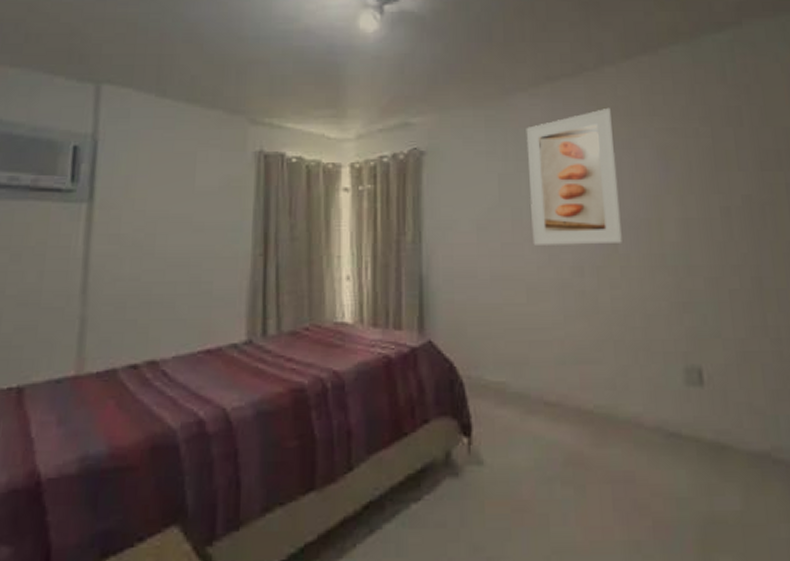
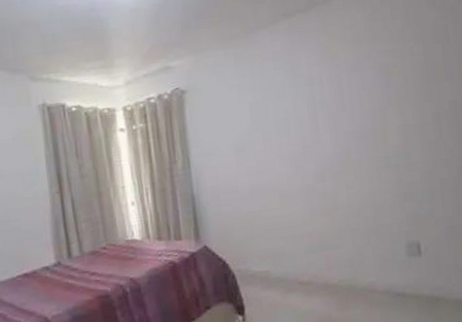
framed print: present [526,107,624,245] -> none [269,36,355,160]

